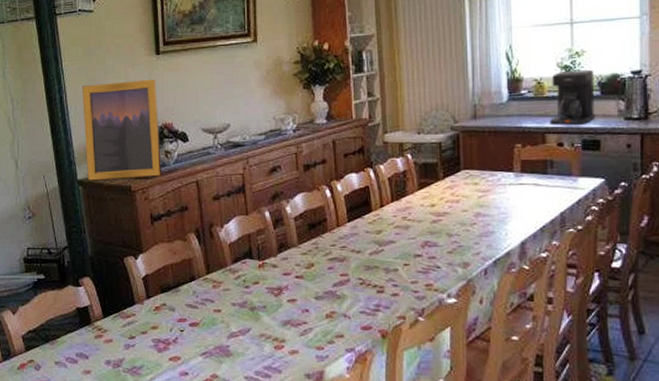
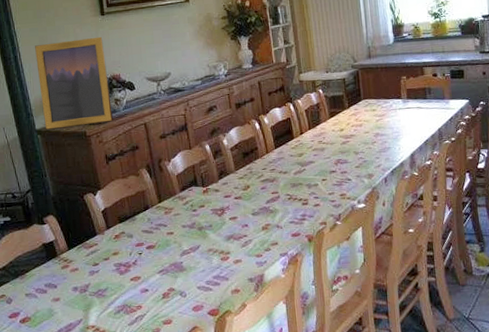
coffee maker: present [550,69,596,125] -> none [425,15,459,60]

